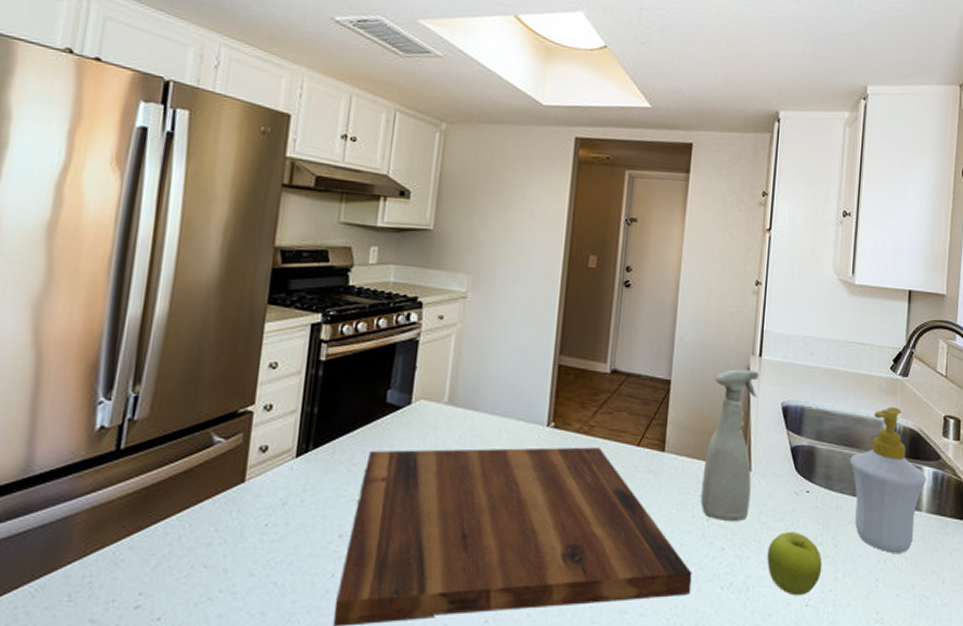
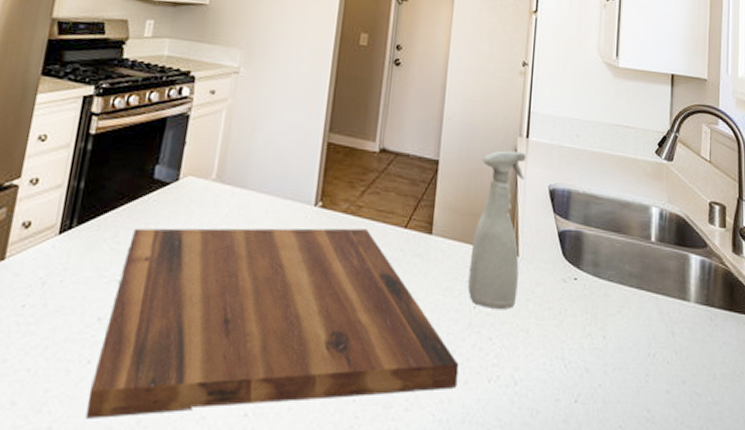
fruit: present [767,532,823,596] -> none [535,322,591,391]
soap bottle: present [849,407,927,553] -> none [617,192,695,346]

